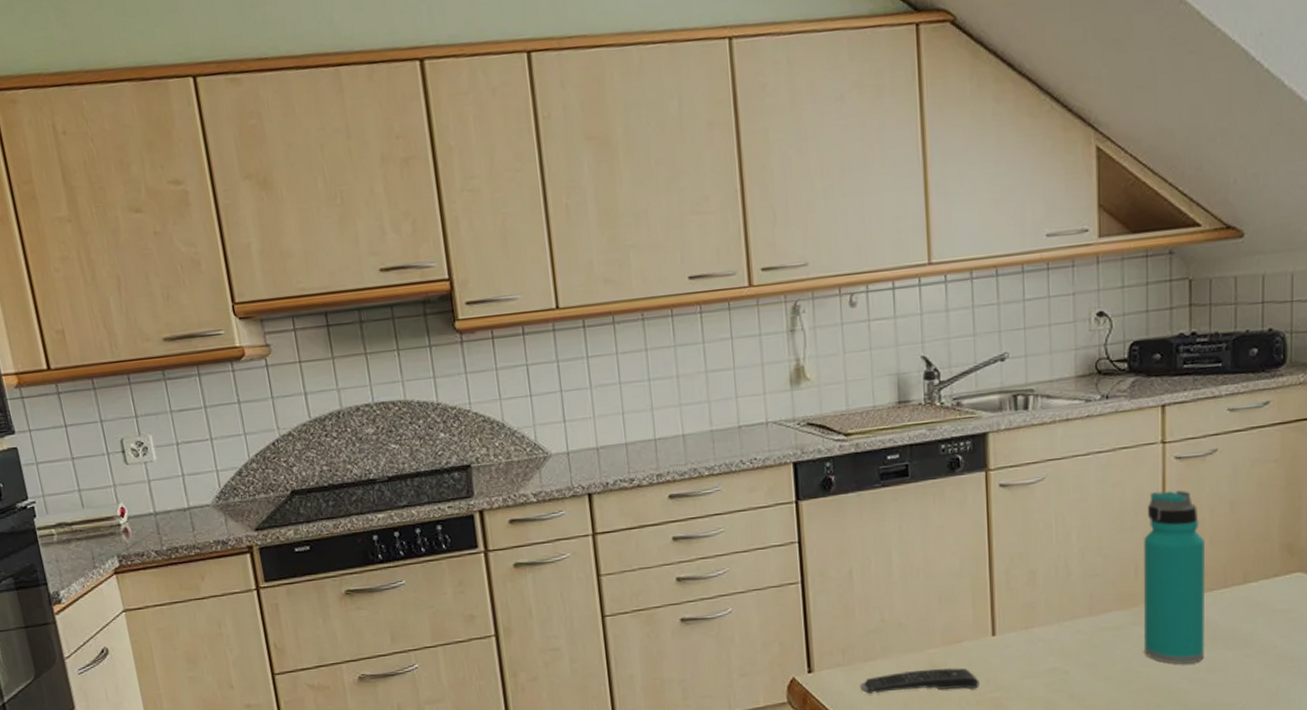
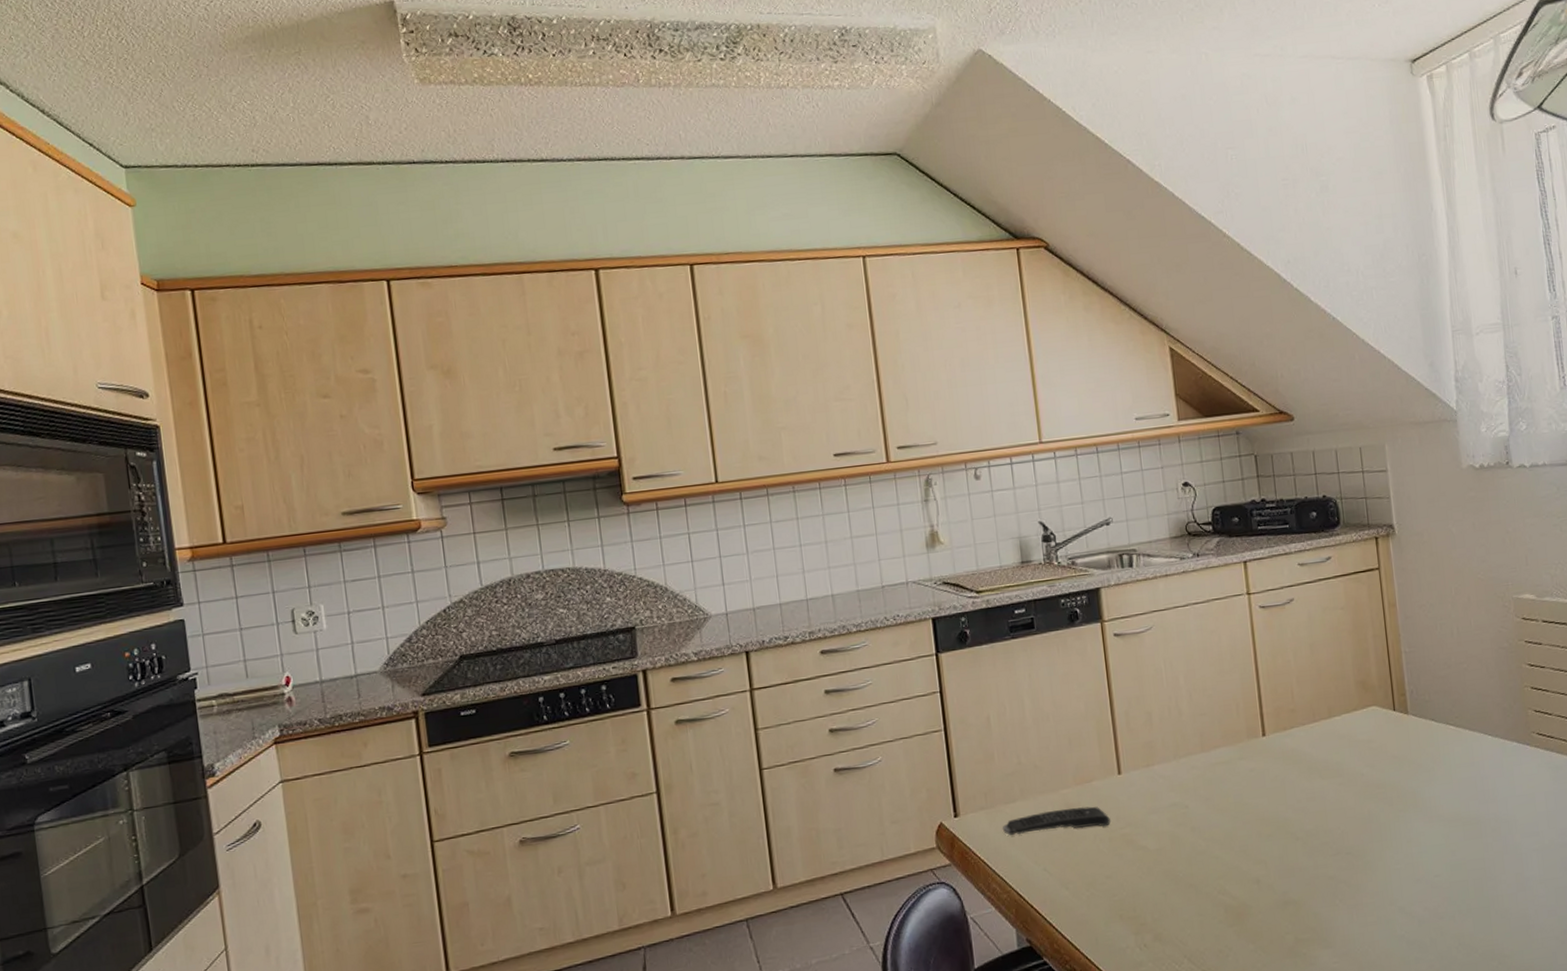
water bottle: present [1143,490,1206,664] -> none [1241,635,1304,795]

